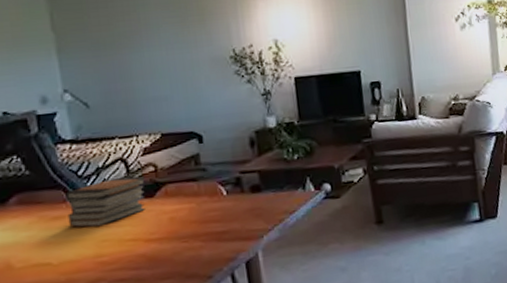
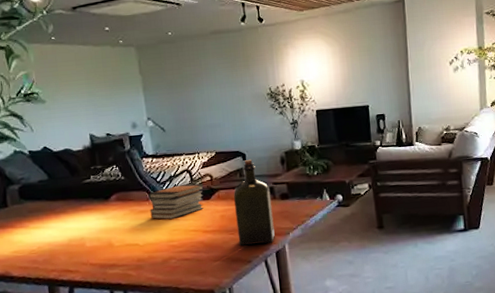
liquor: none [186,141,244,257] -> present [233,159,275,246]

